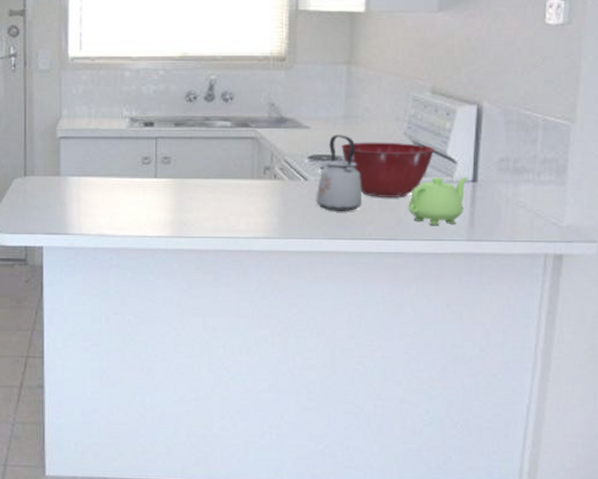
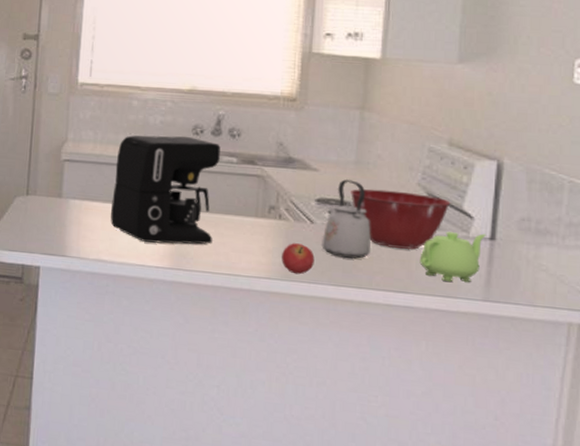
coffee maker: none [110,103,214,213] -> present [110,135,221,244]
fruit: none [279,201,310,232] -> present [282,243,315,275]

